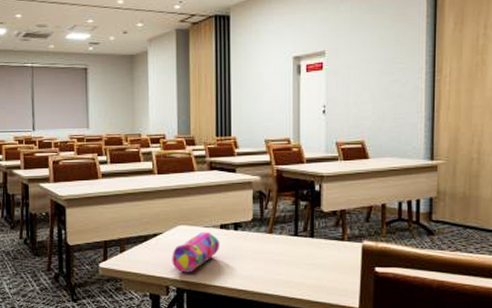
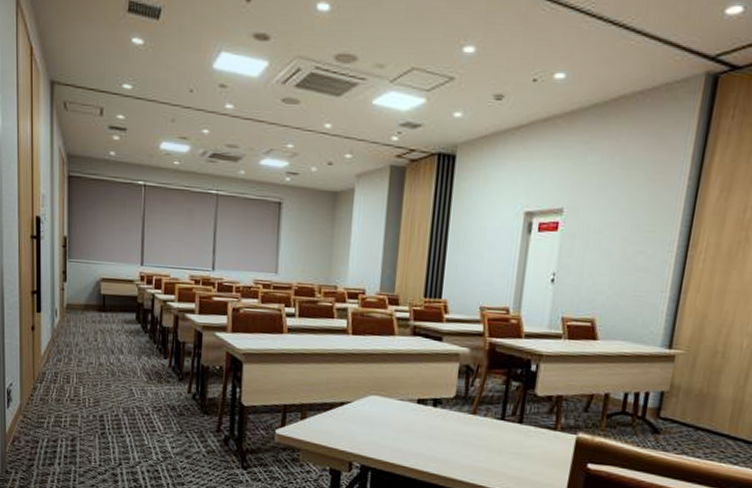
pencil case: present [172,231,220,273] -> none [358,405,416,450]

